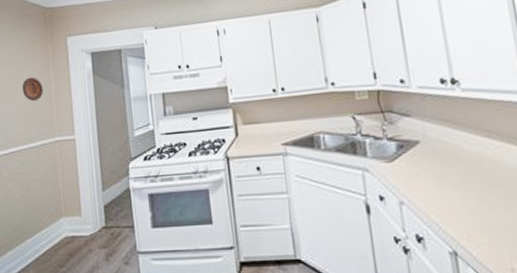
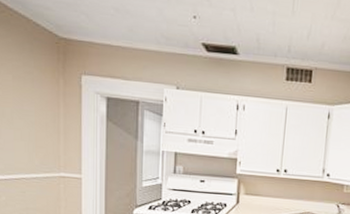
decorative plate: present [22,77,44,102] -> none [27,107,51,134]

